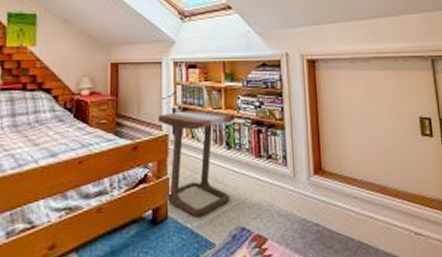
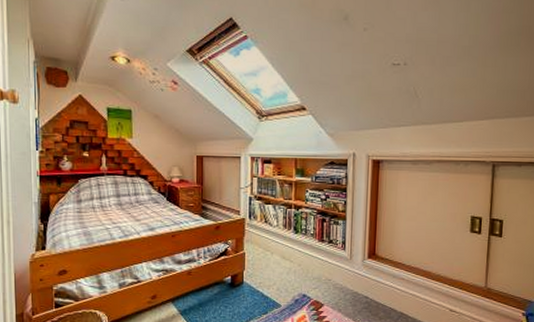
side table: present [159,110,247,228] -> none [237,199,309,292]

